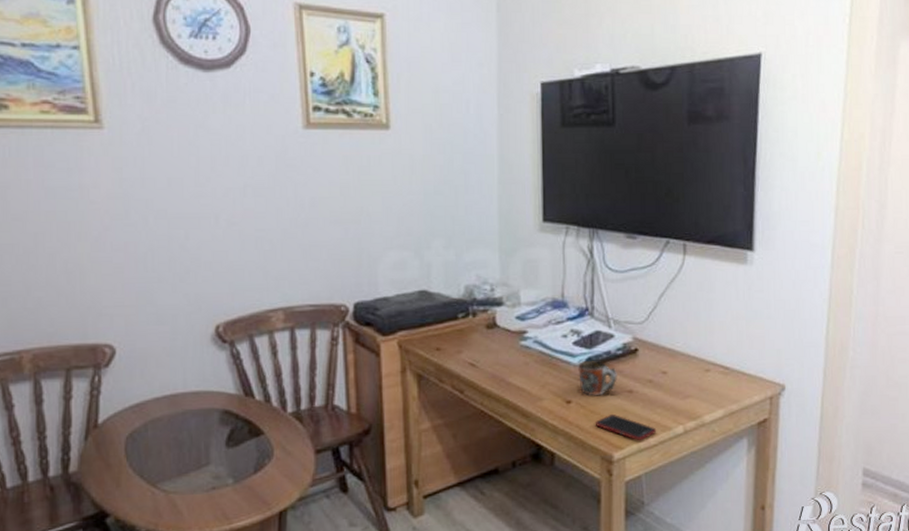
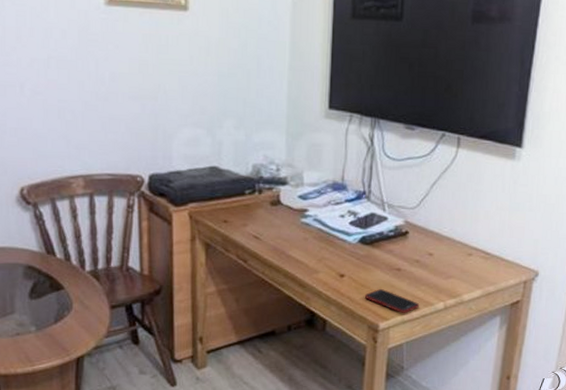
mug: present [576,361,617,397] -> none [351,240,388,272]

